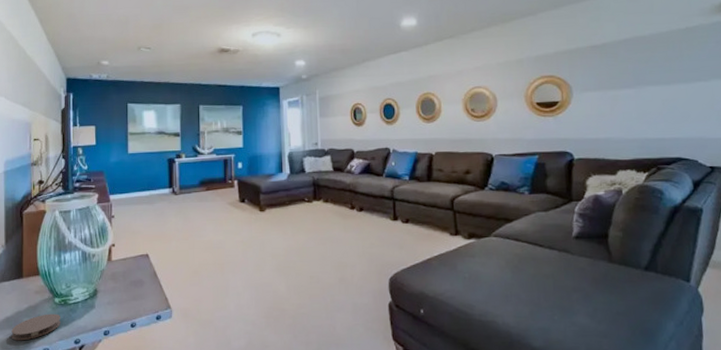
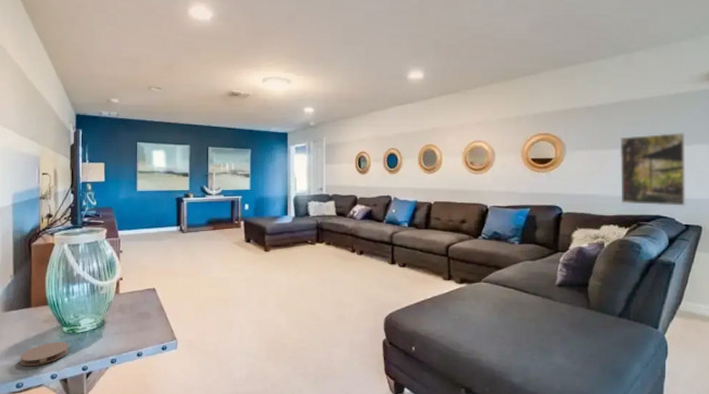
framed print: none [629,68,709,148] -> present [619,133,686,206]

